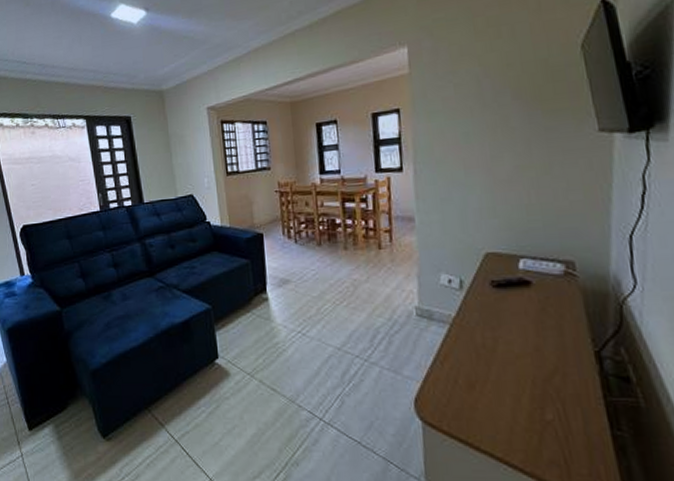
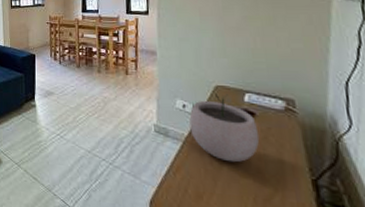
plant pot: none [456,262,537,342] -> present [189,94,260,163]

